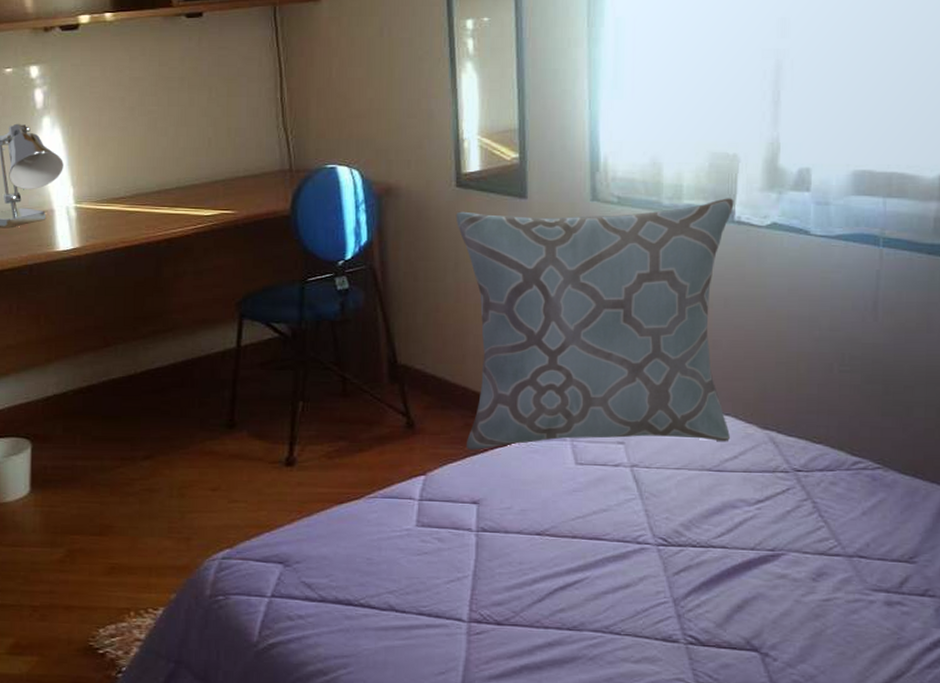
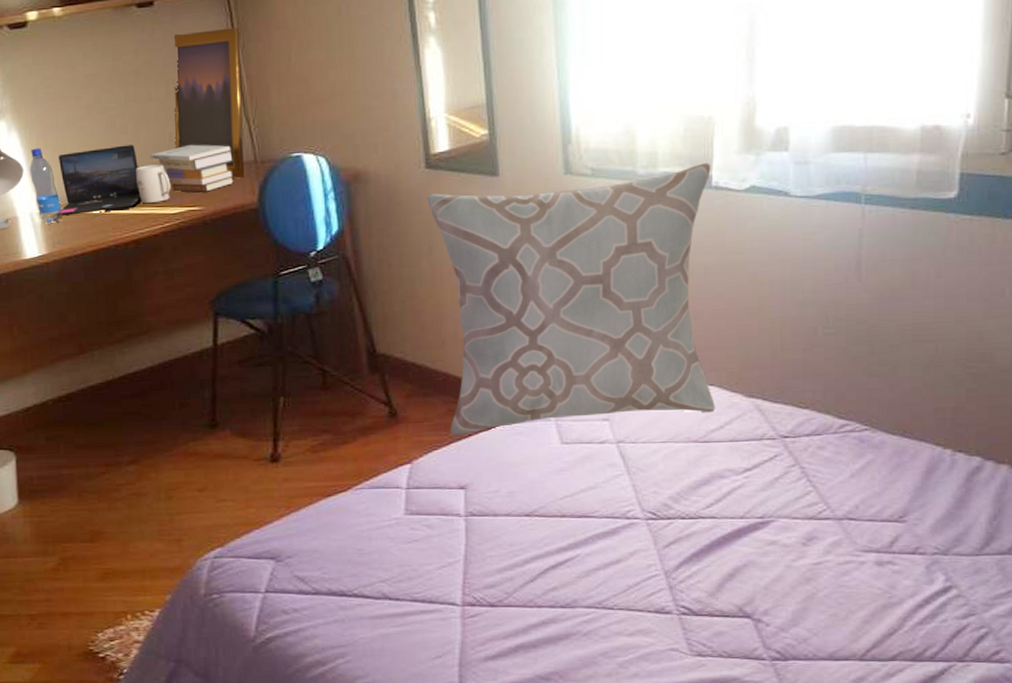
bottle: none [69,145,98,218] -> present [29,148,63,224]
laptop: none [97,147,176,212] -> present [59,145,141,217]
mug: none [173,167,206,205] -> present [136,164,171,204]
books: none [188,150,269,197] -> present [150,144,234,193]
picture frame: none [209,42,284,186] -> present [171,27,245,179]

